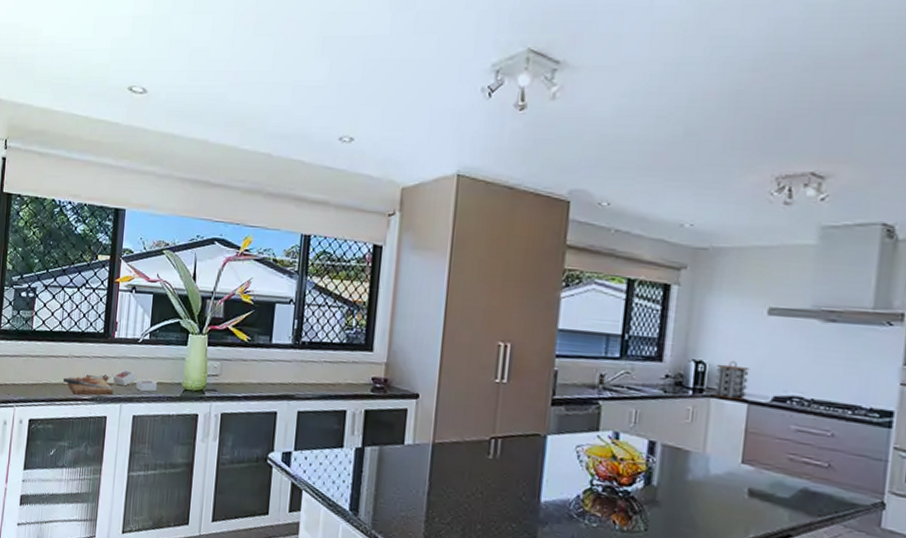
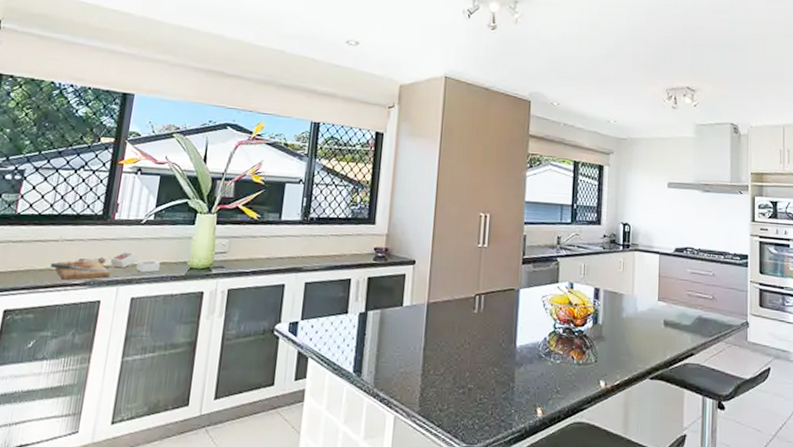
spice rack: present [714,360,750,401] -> none [637,222,659,253]

